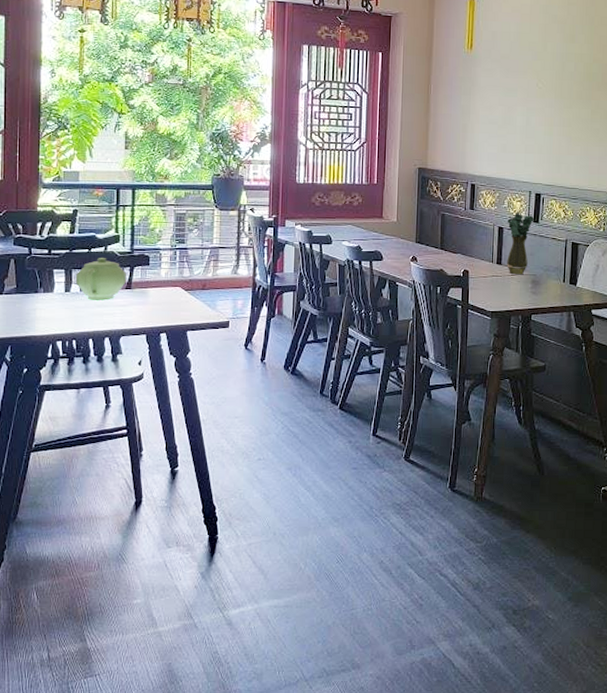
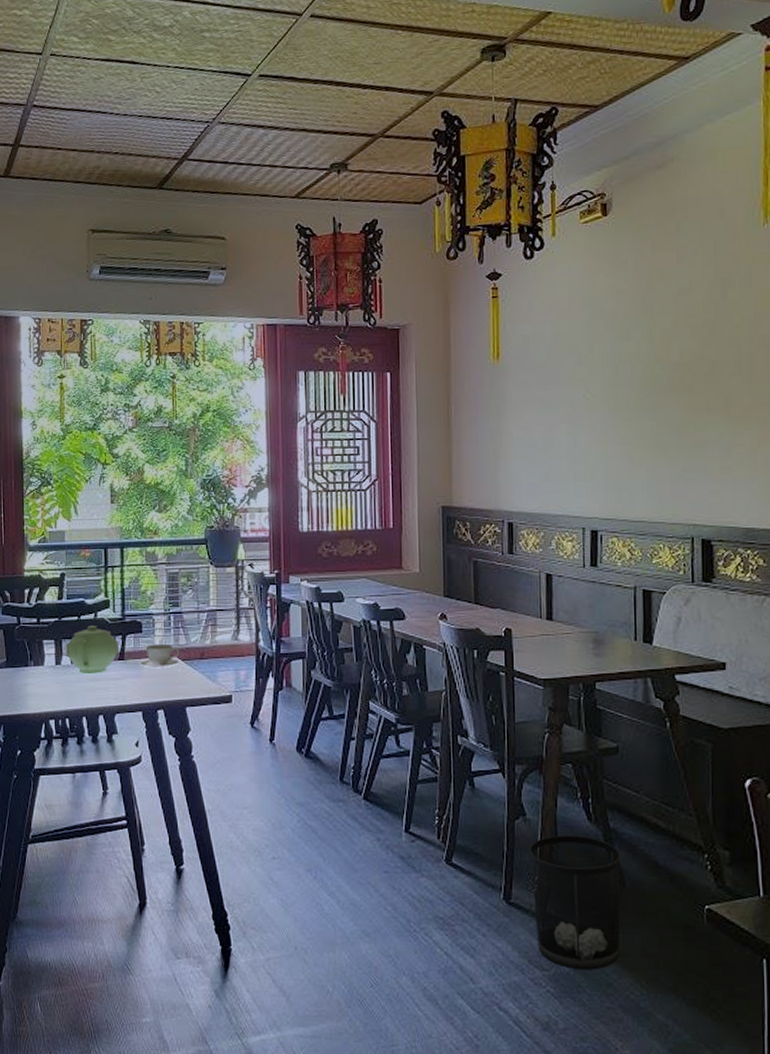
teacup: none [146,276,184,296] -> present [140,644,180,667]
waste bin: none [471,435,542,540] -> present [529,834,621,970]
vase: present [507,210,534,275] -> none [556,552,591,633]

